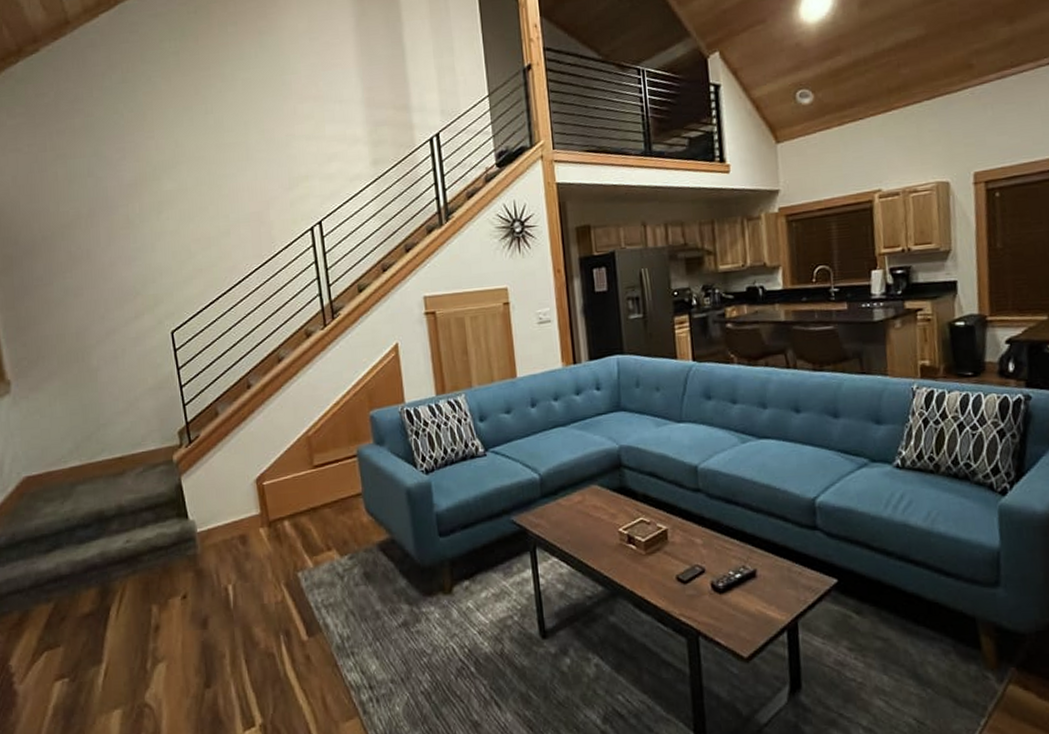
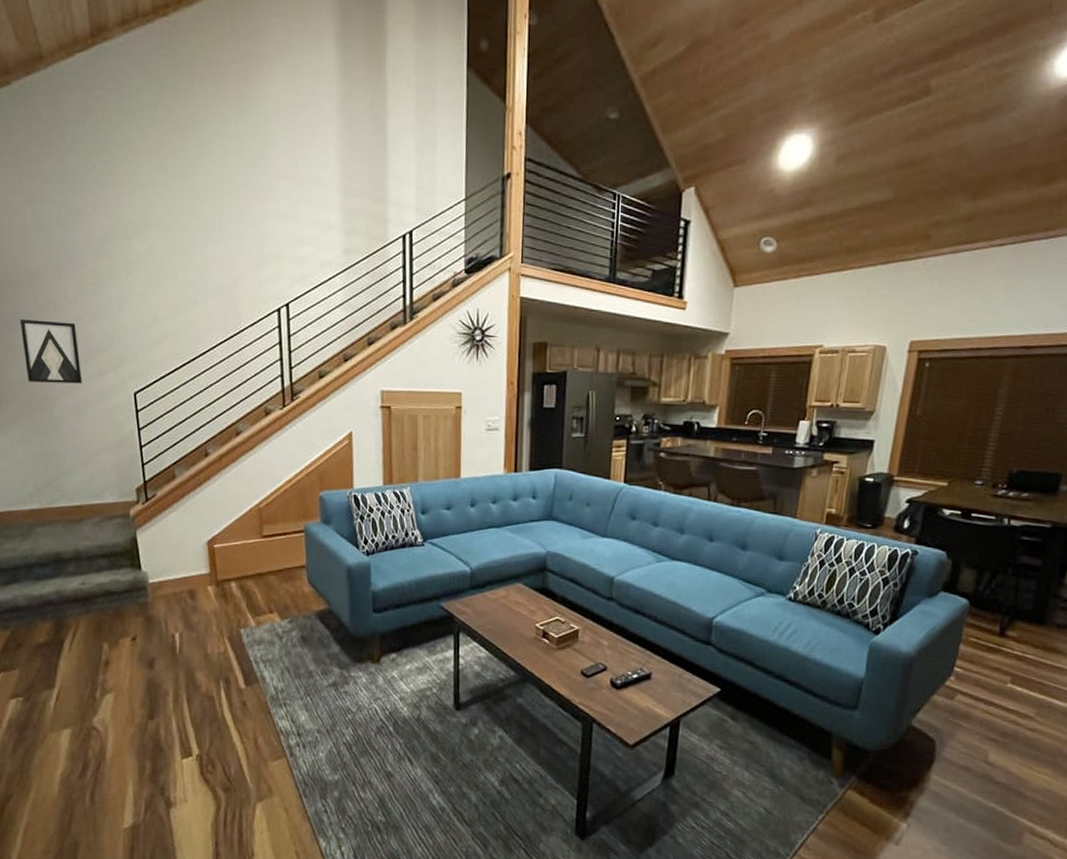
wall art: none [54,269,119,334] -> present [20,319,83,384]

